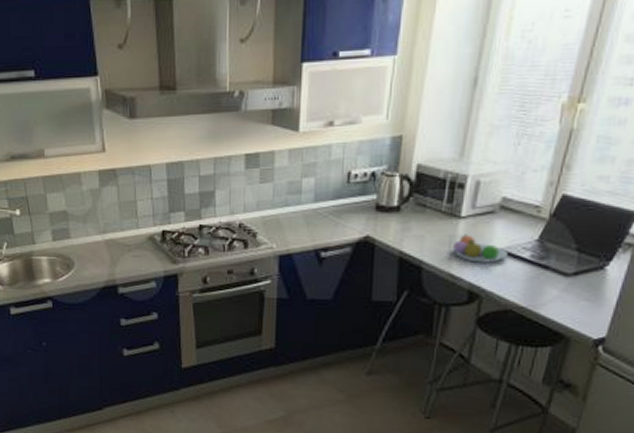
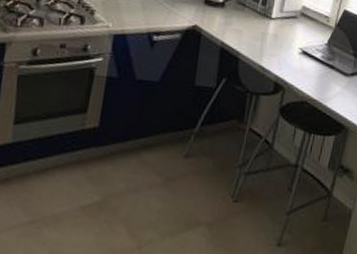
fruit bowl: present [452,234,508,263] -> none [263,33,305,60]

